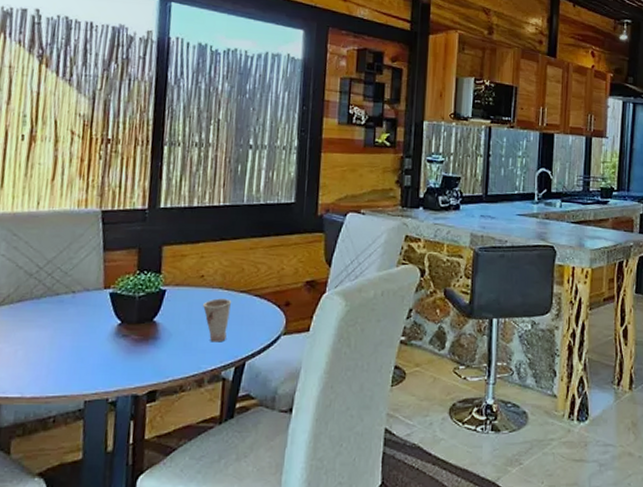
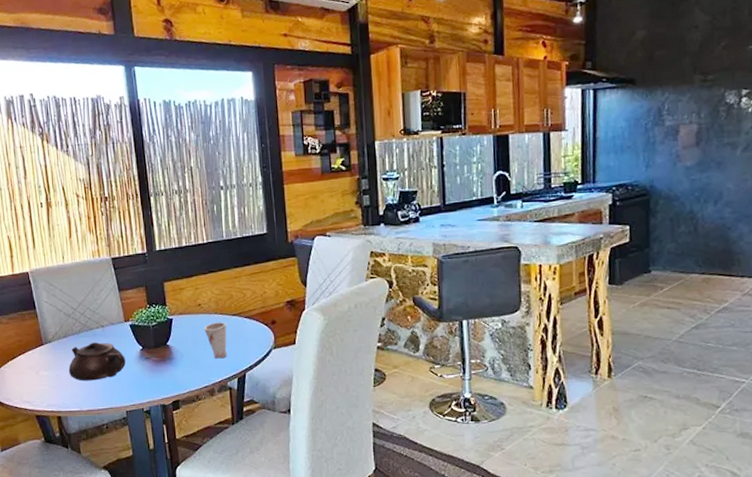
teapot: none [15,311,96,360] -> present [68,342,126,381]

